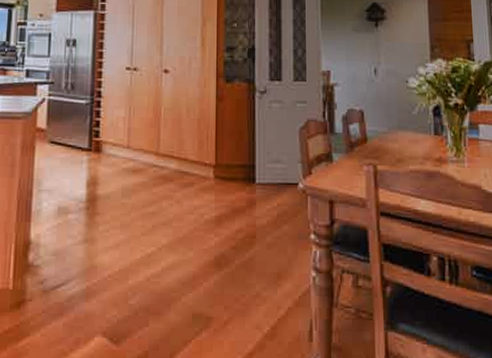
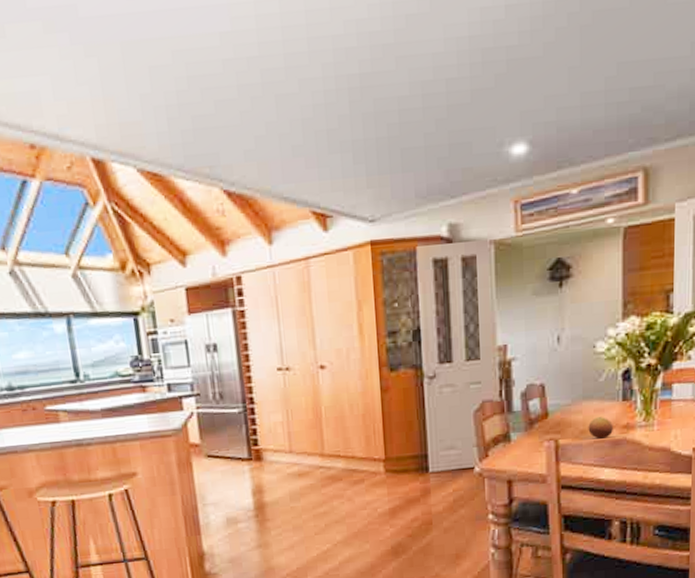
fruit: none [404,148,427,169] -> present [588,417,613,439]

